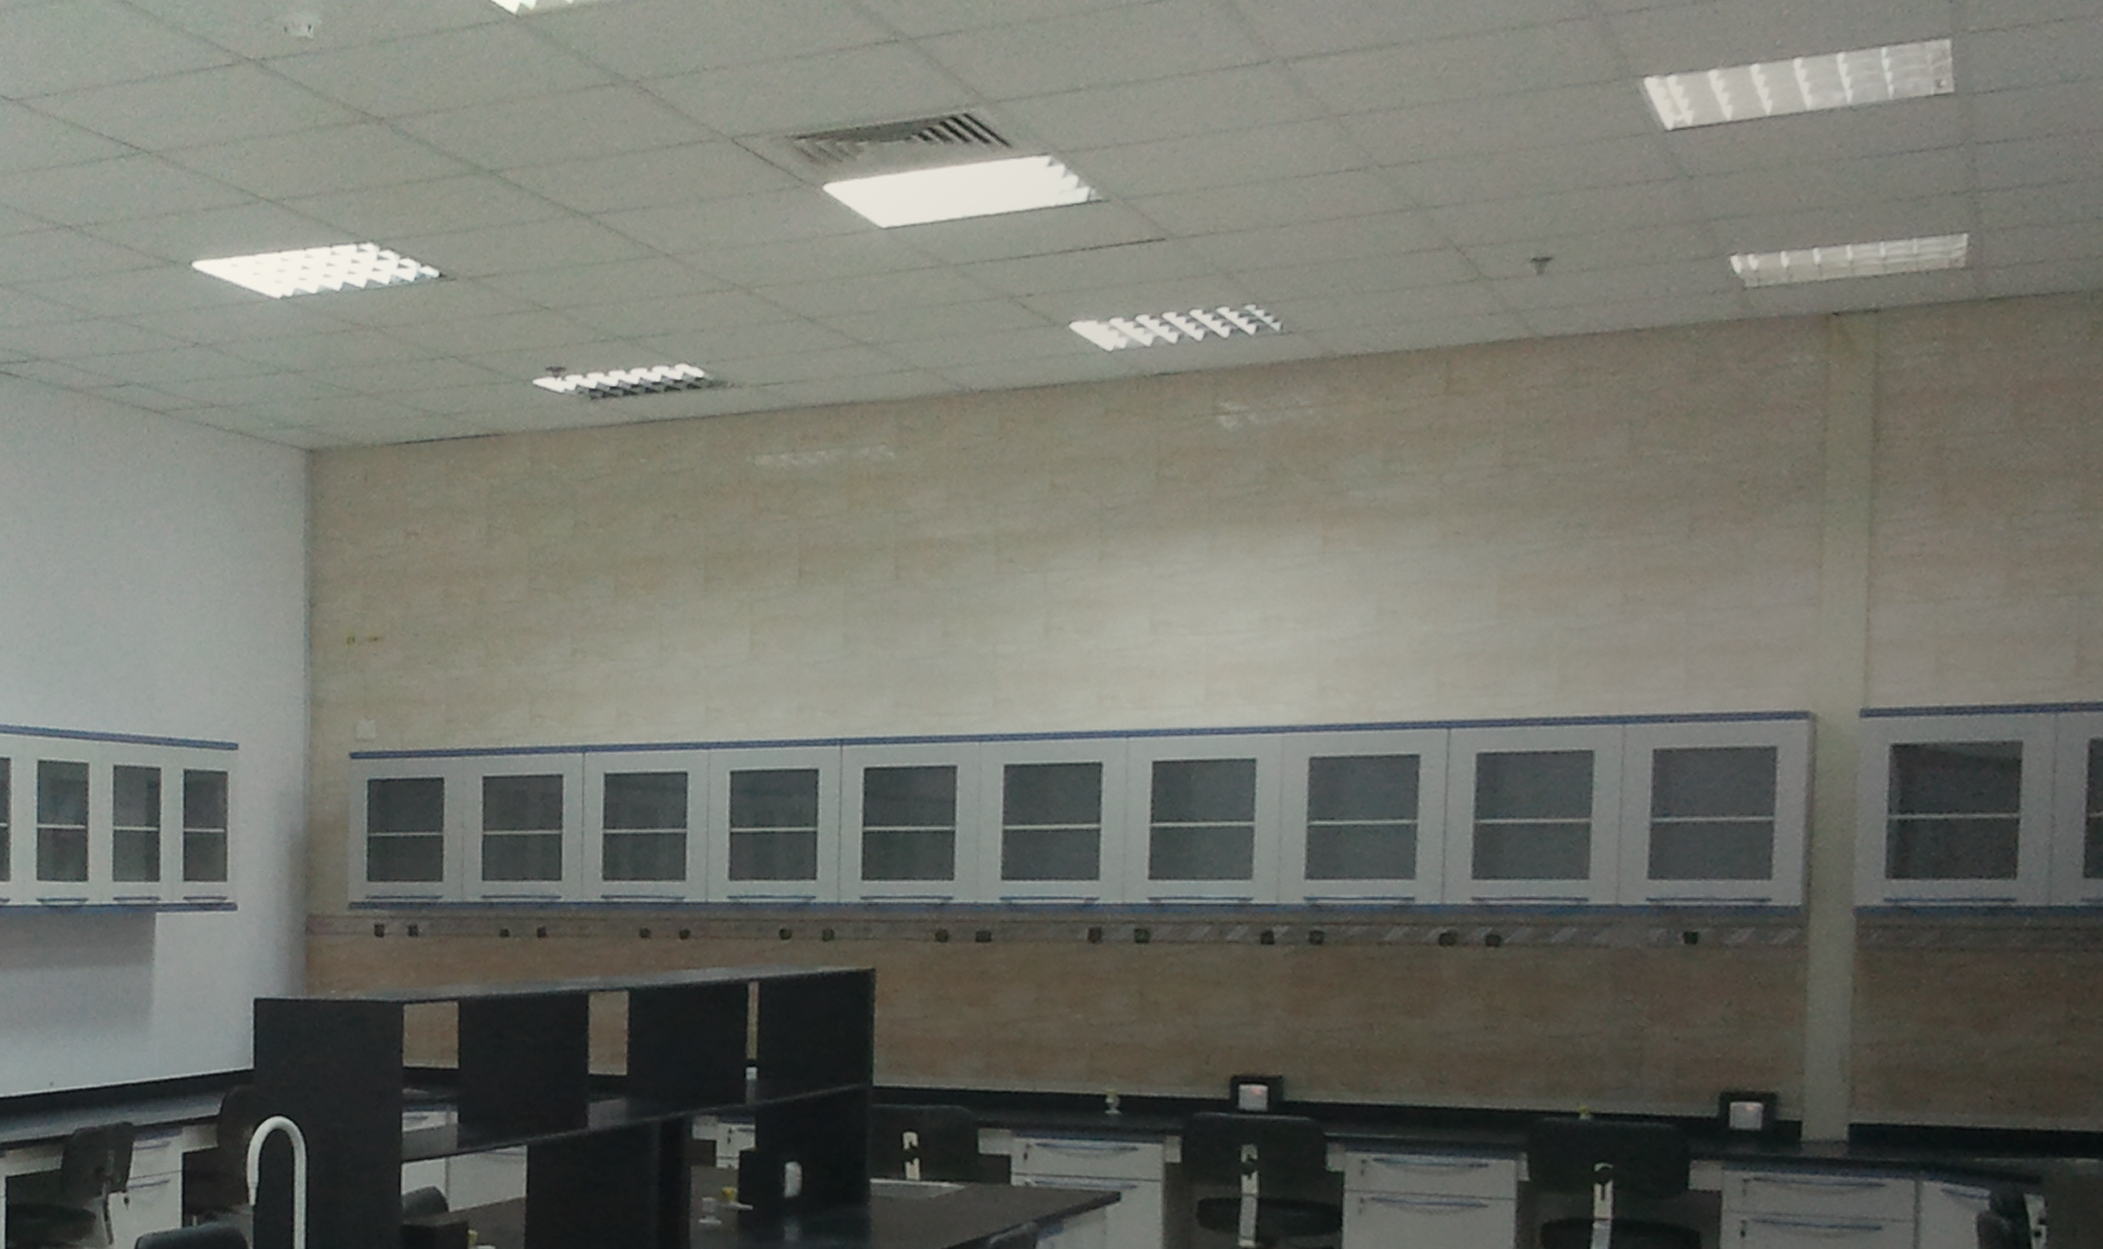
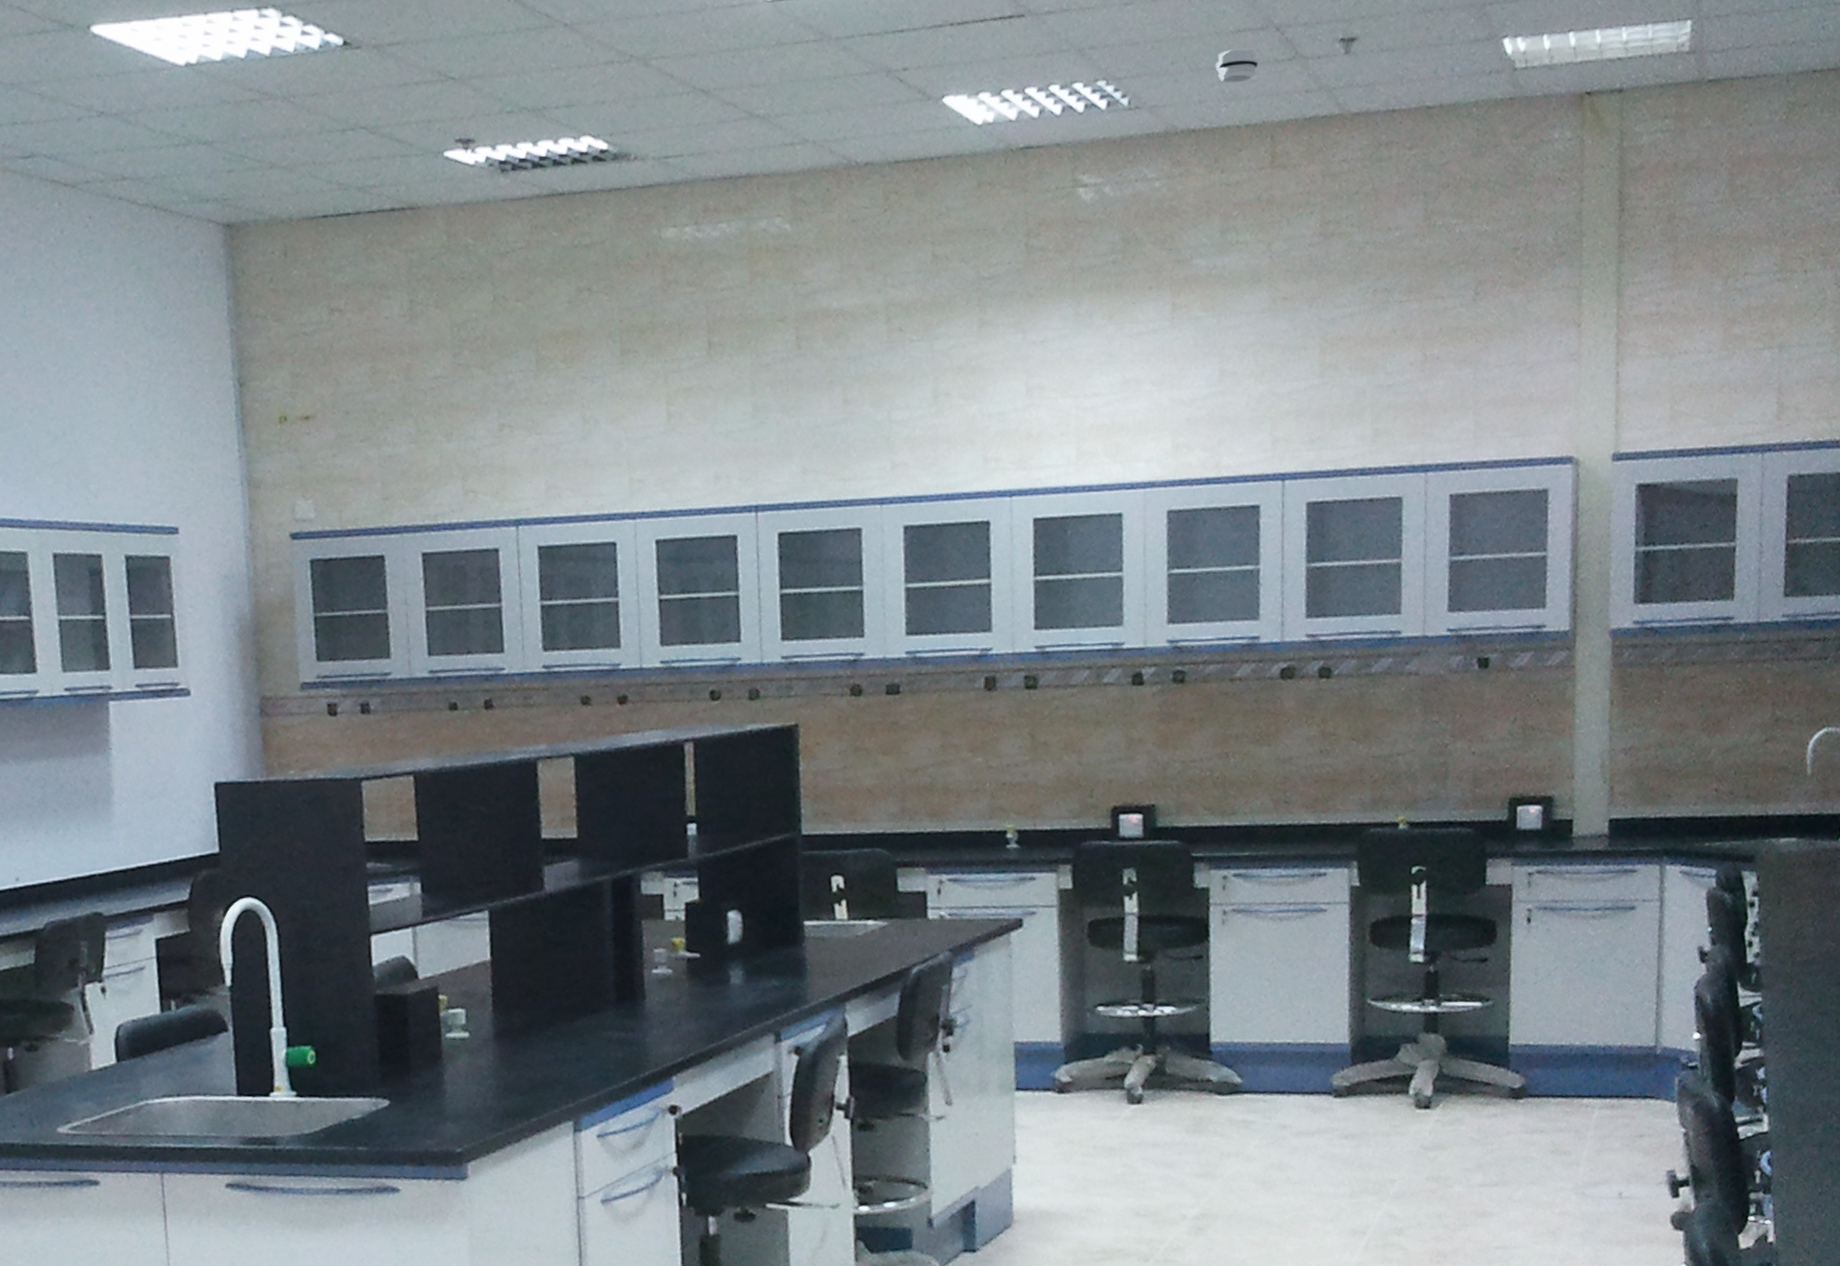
smoke detector: none [1383,270,1434,307] -> present [1215,49,1258,83]

